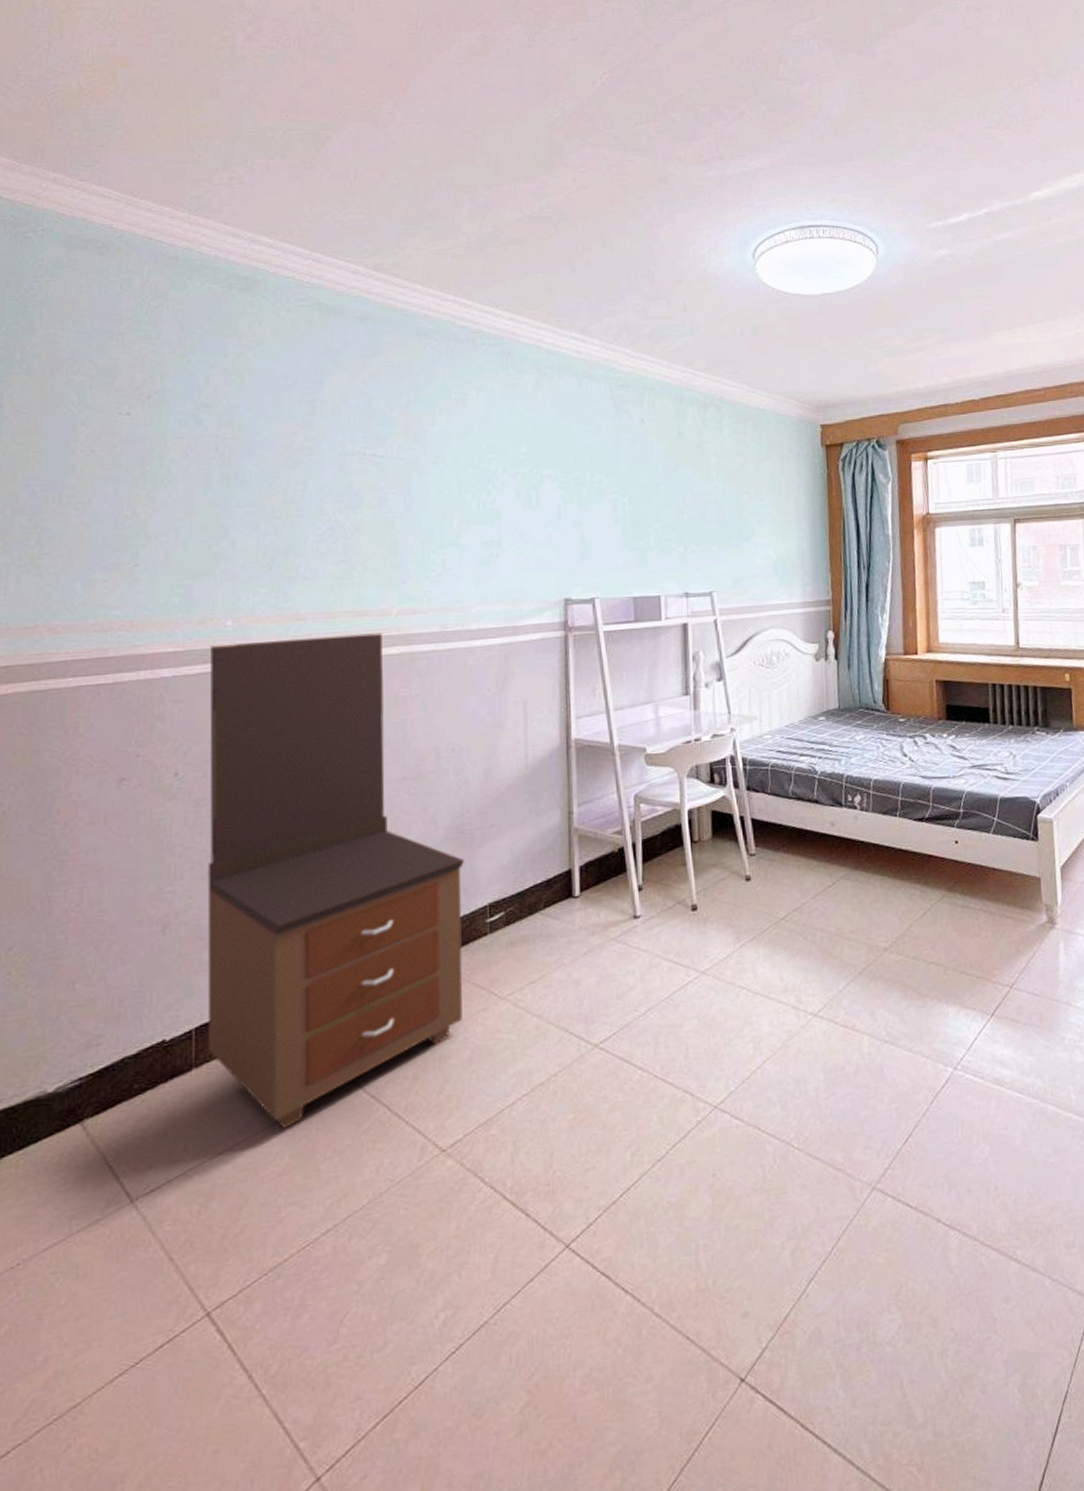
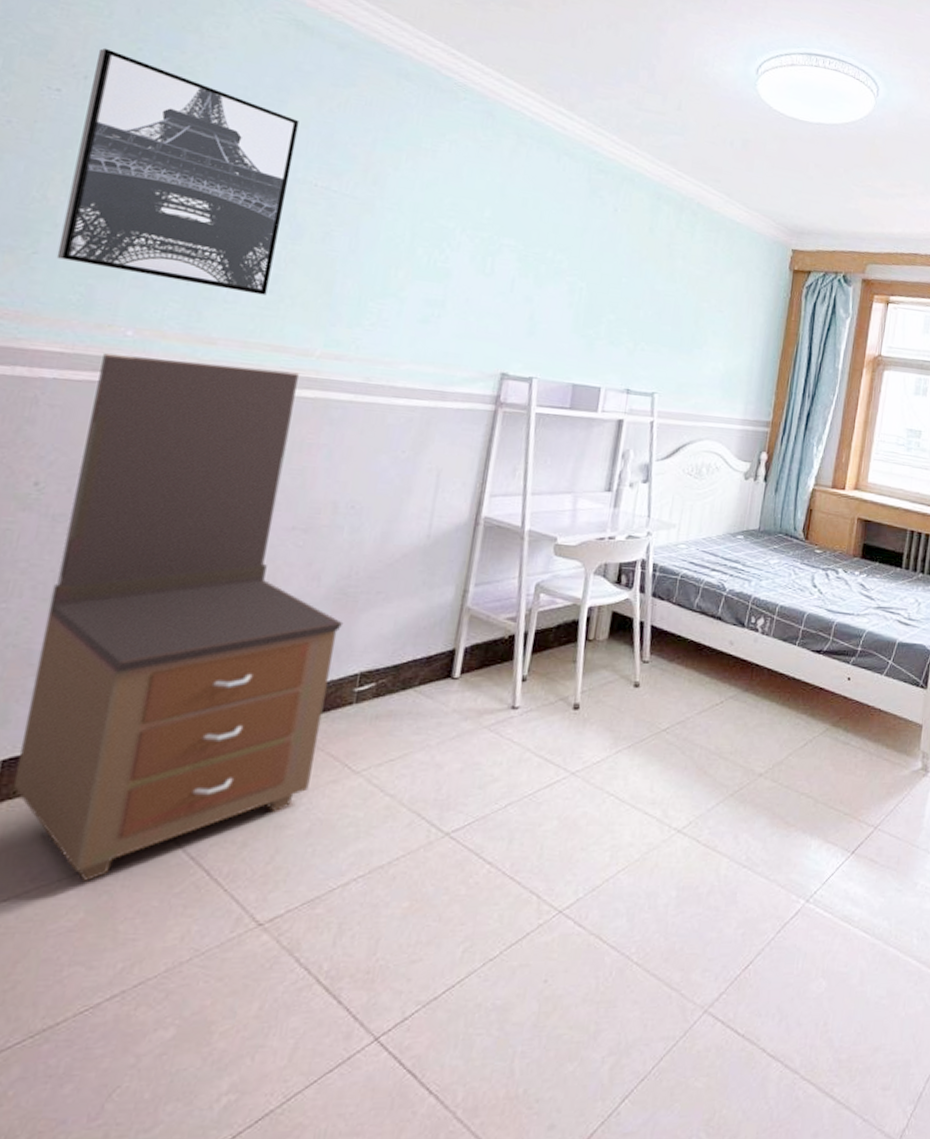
wall art: none [154,366,340,568] -> present [56,47,300,295]

